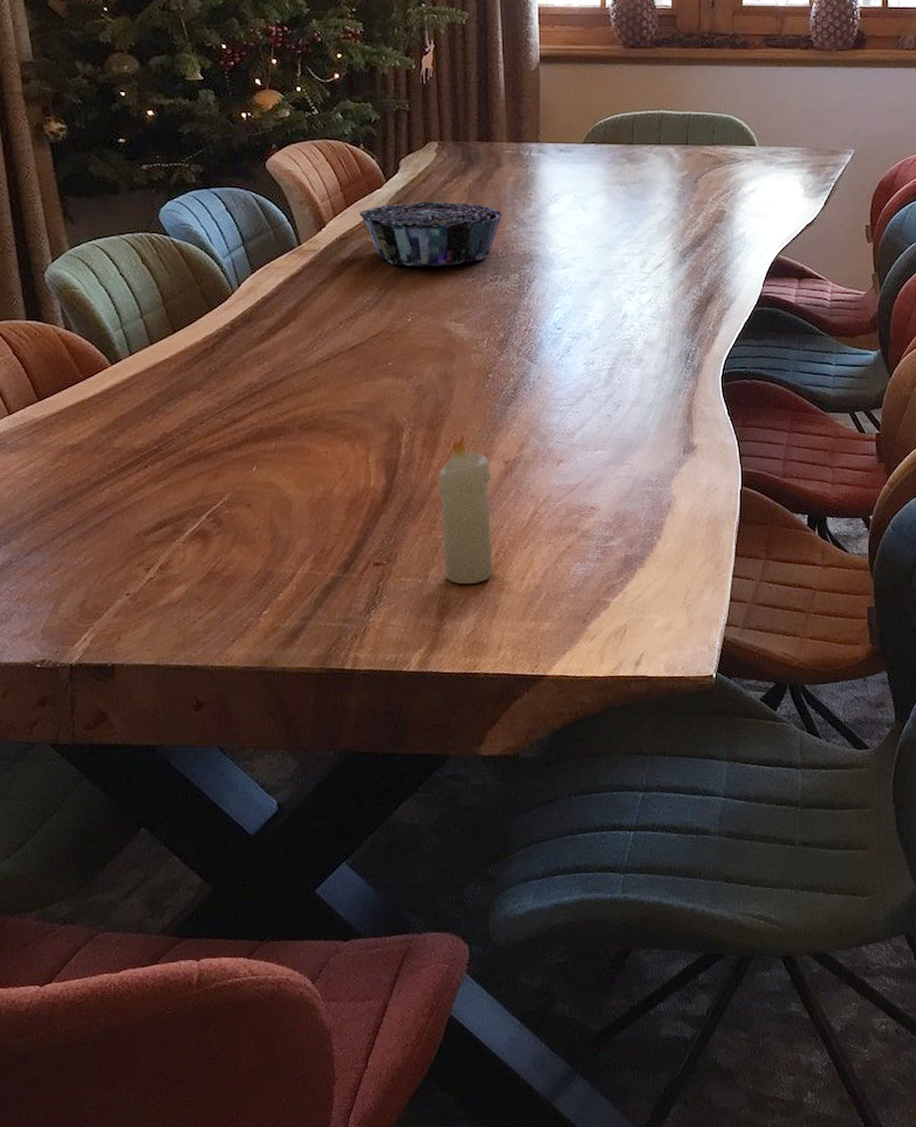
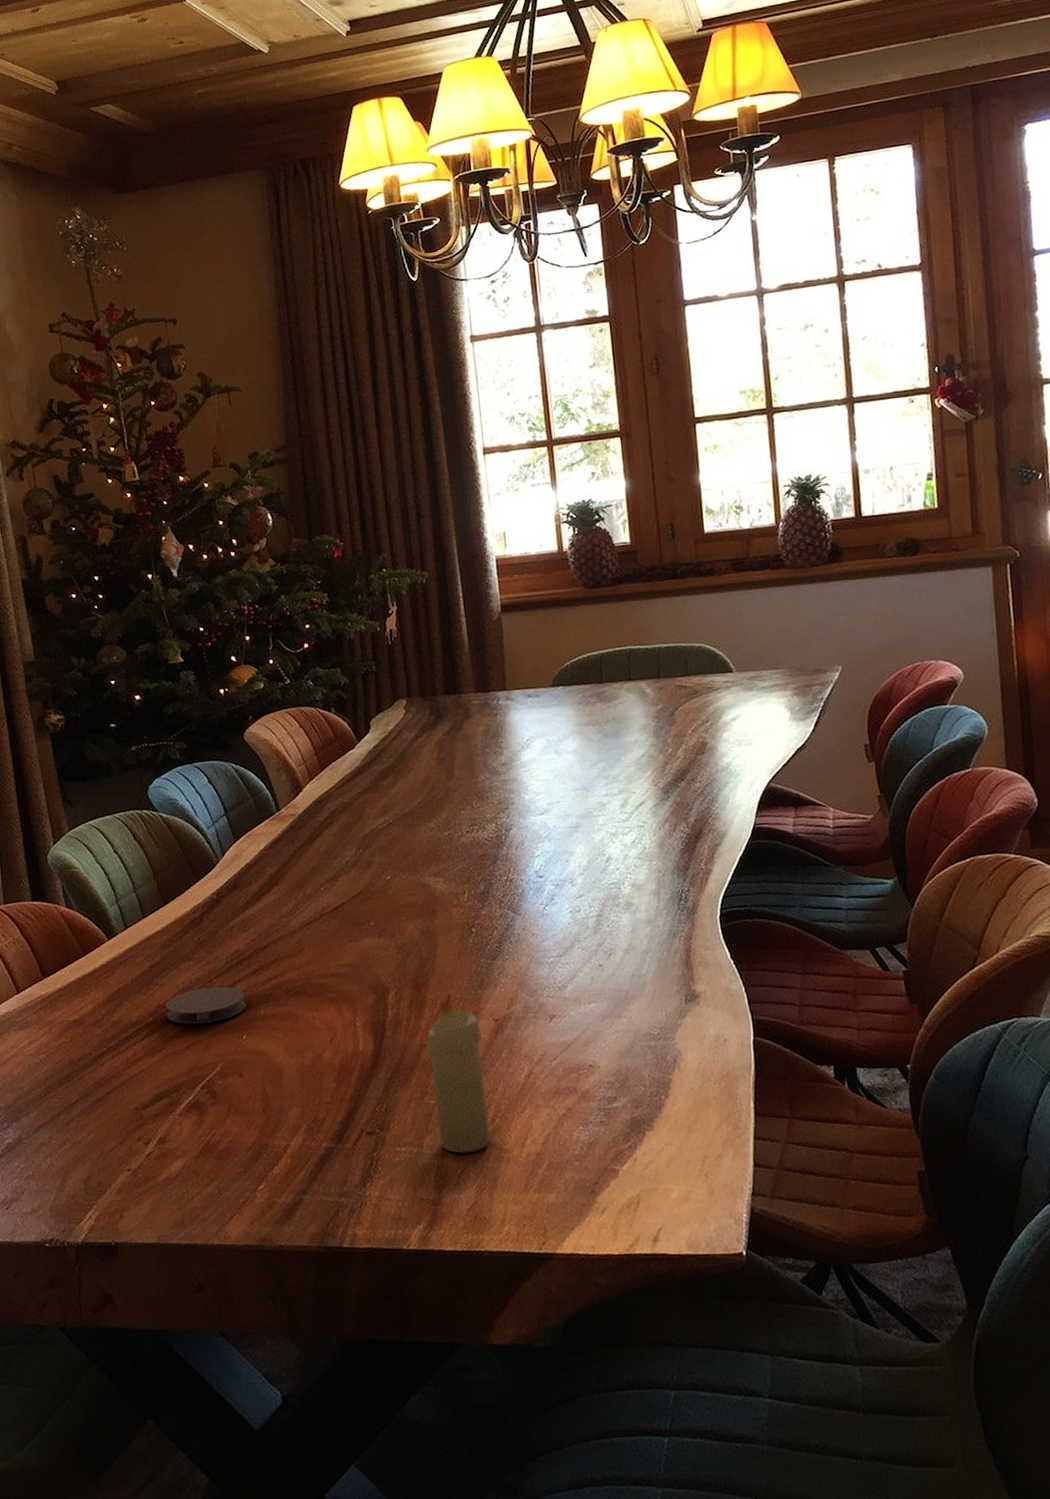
coaster: none [171,418,257,455] -> present [165,986,246,1025]
decorative bowl: present [359,201,503,267] -> none [334,756,475,824]

